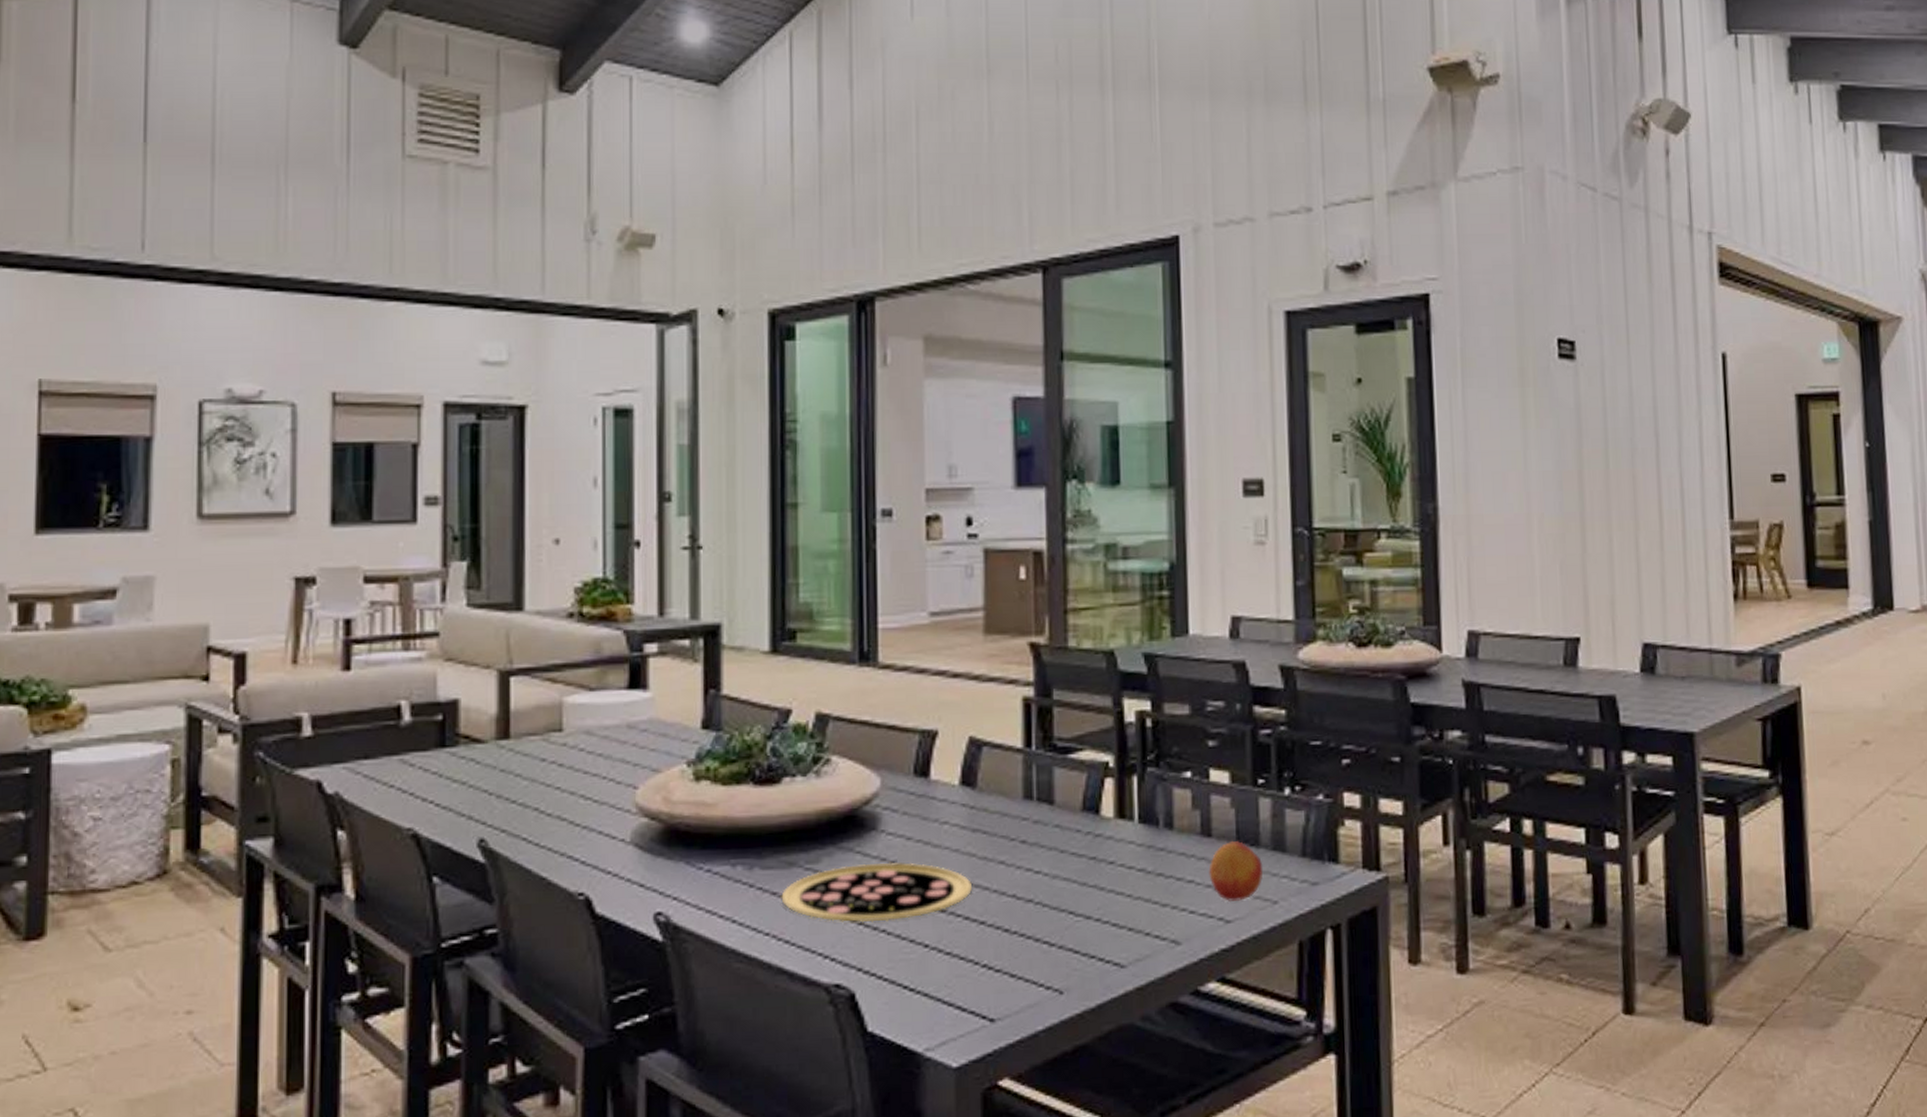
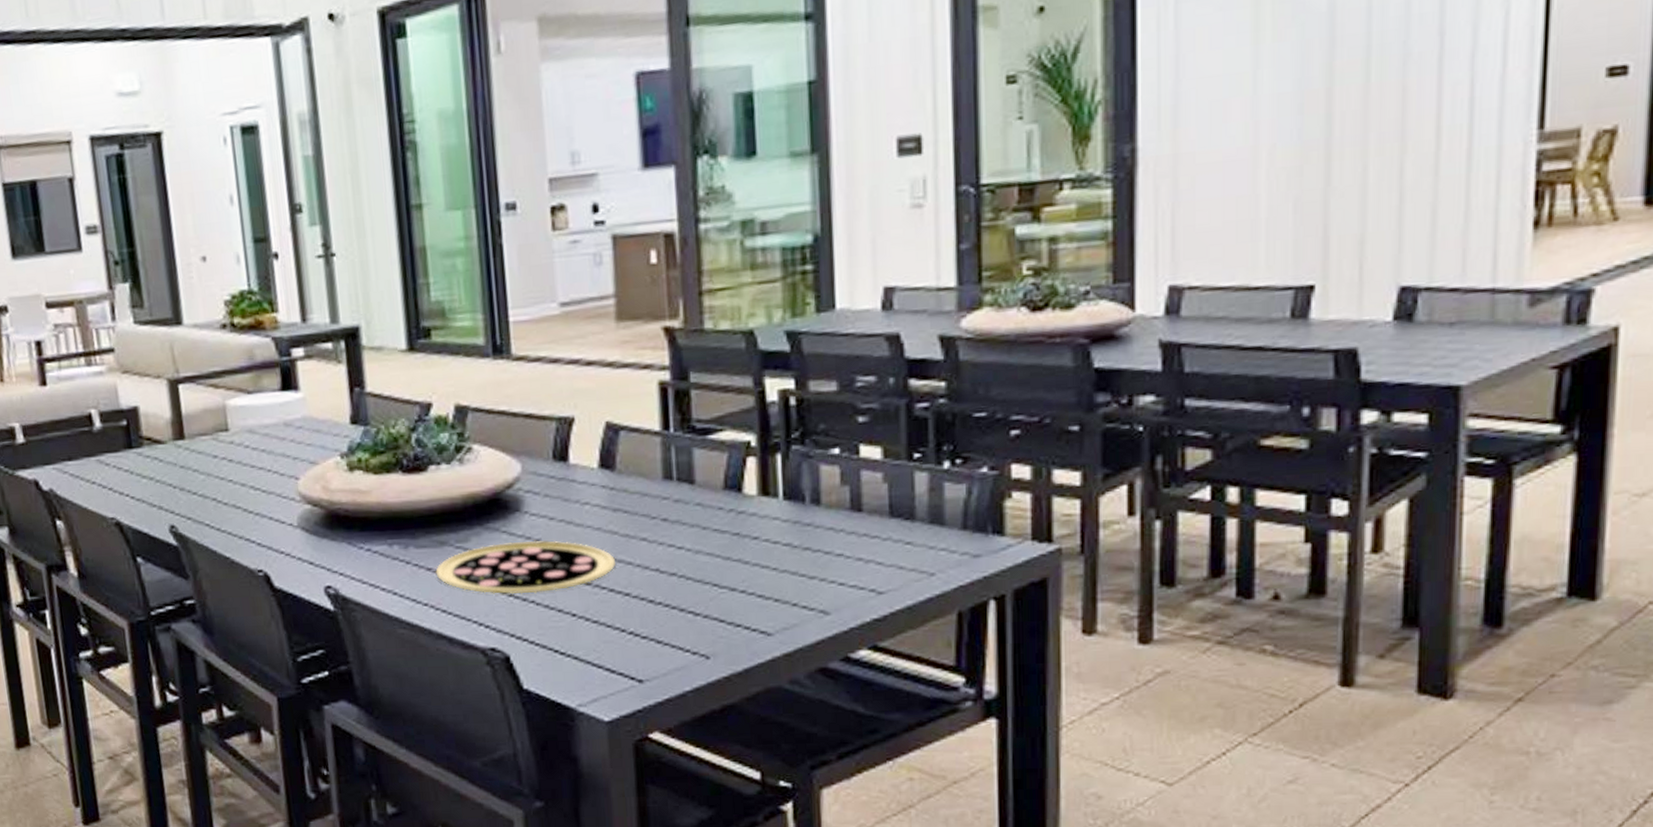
fruit: present [1208,841,1264,901] -> none [859,515,919,574]

